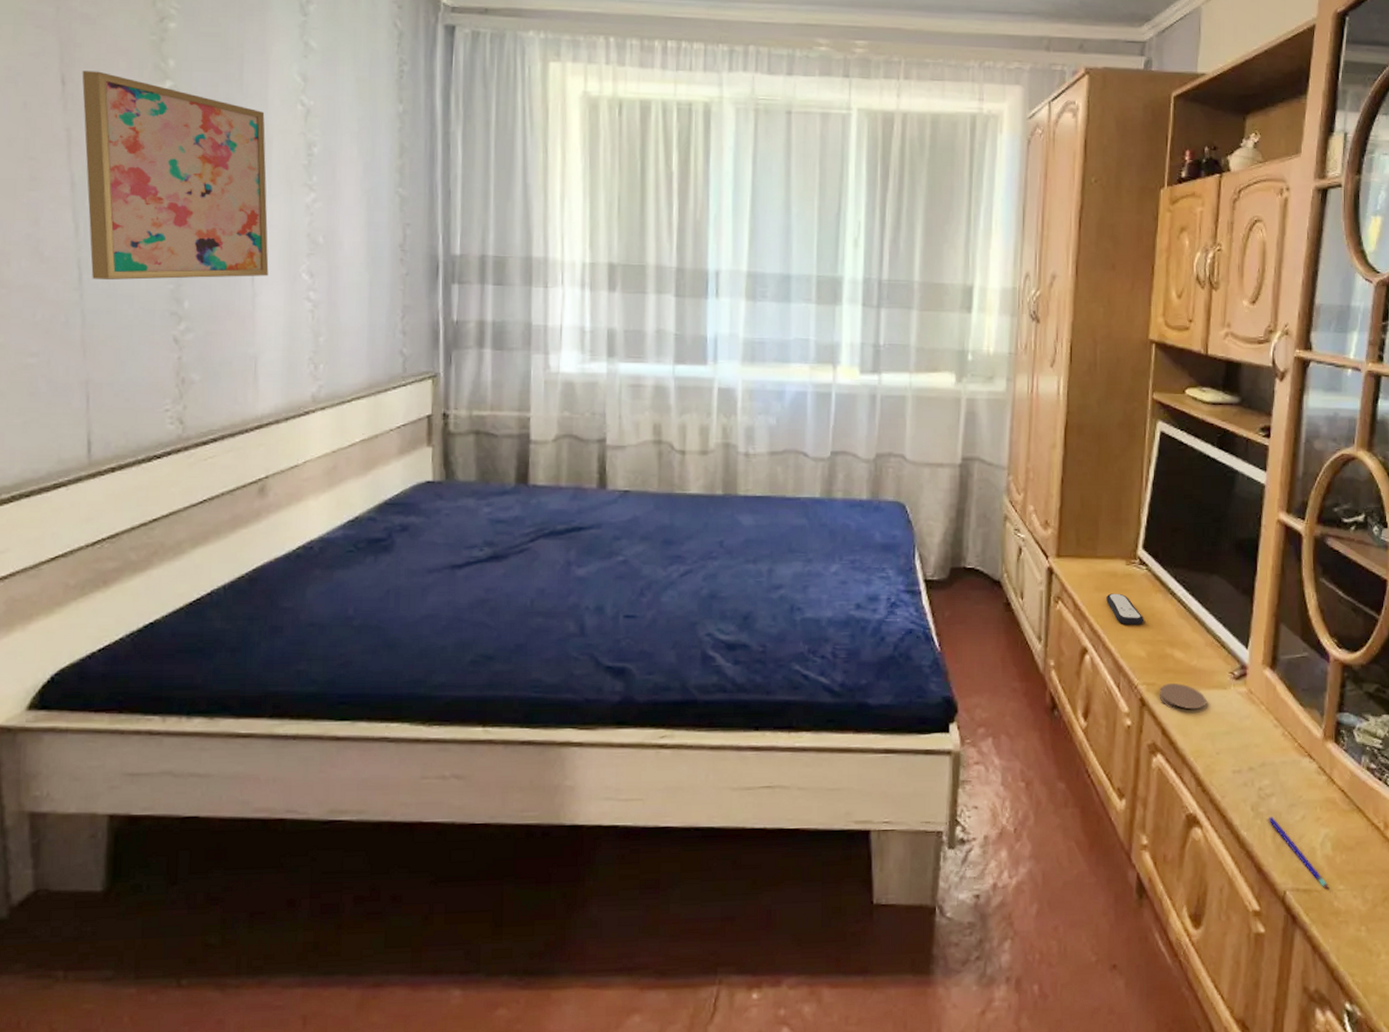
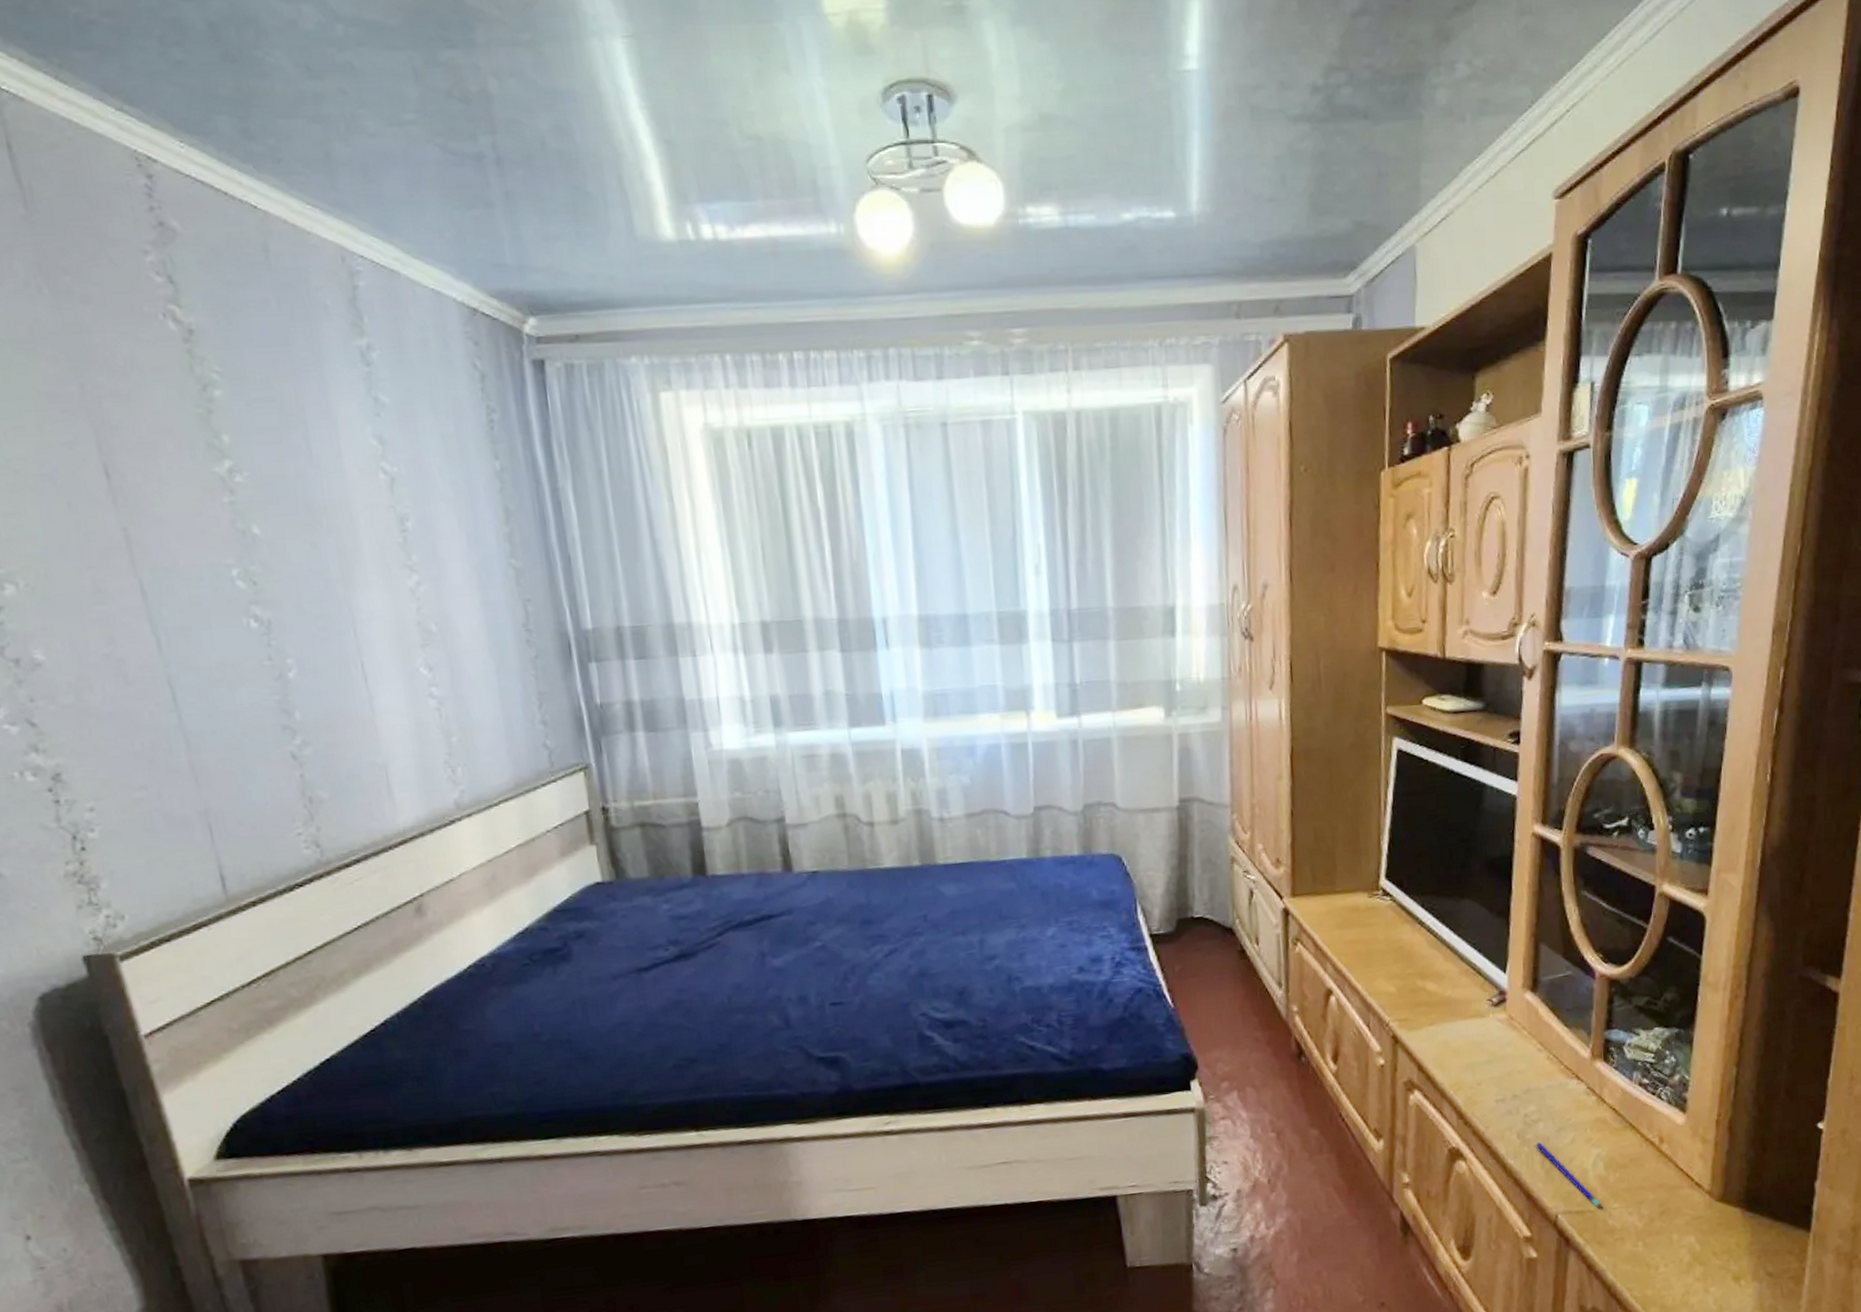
wall art: present [82,70,269,280] -> none [125,457,383,698]
remote control: present [1106,593,1145,625] -> none [1349,928,1392,961]
coaster: present [1159,683,1207,710] -> none [1412,1016,1465,1045]

